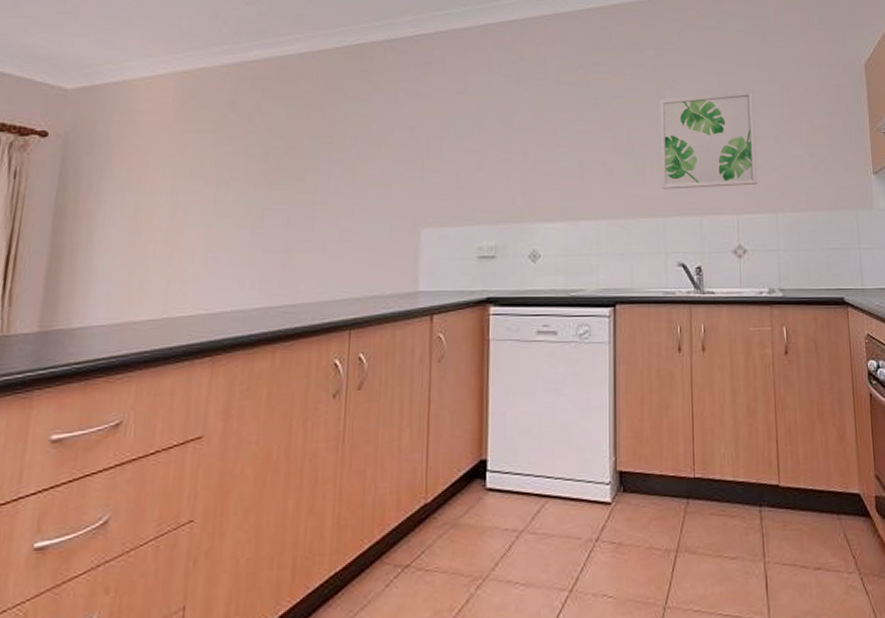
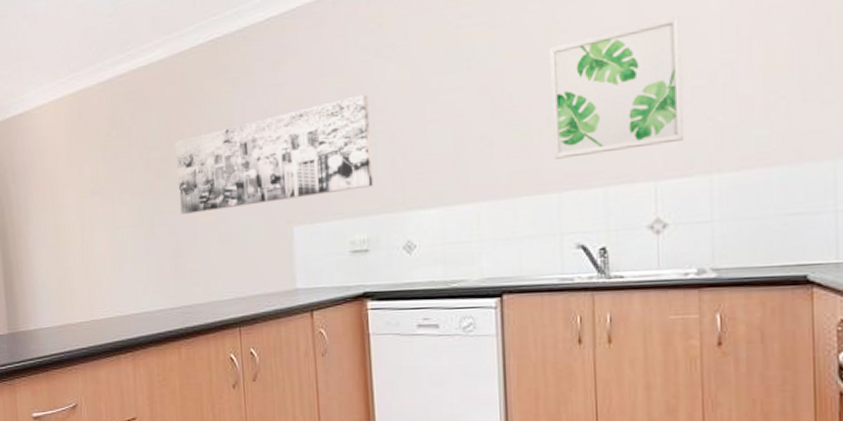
wall art: none [298,114,506,207] -> present [175,94,373,214]

